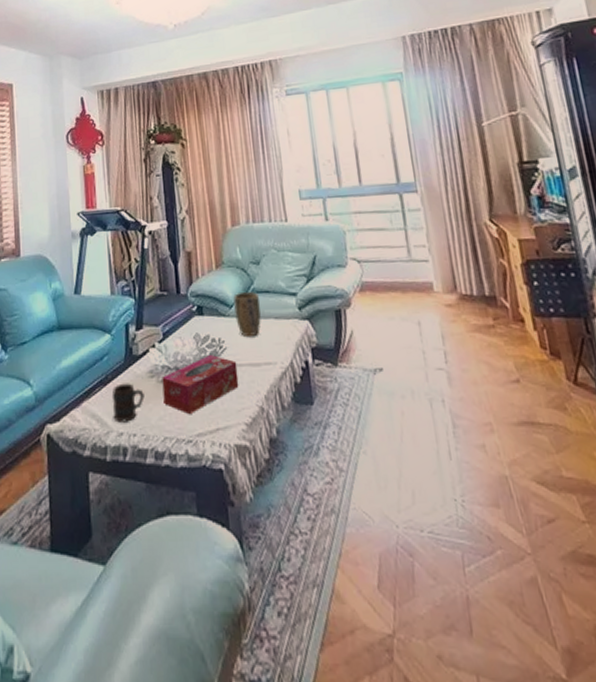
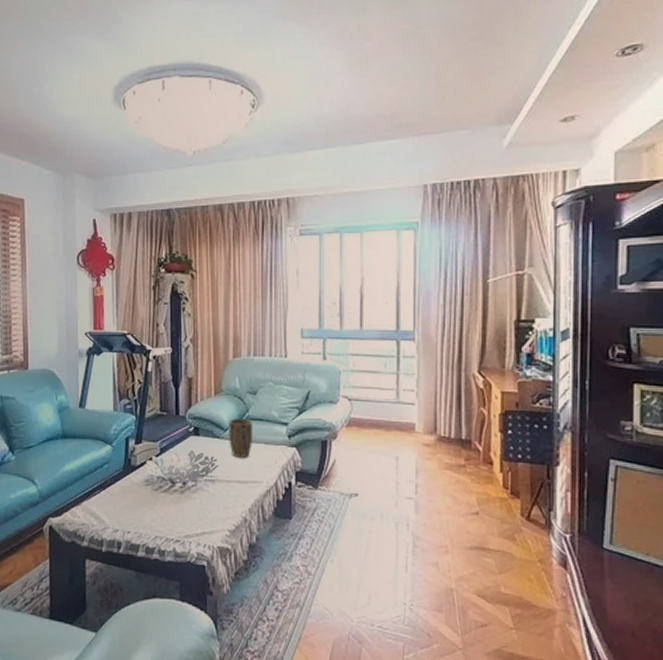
mug: present [111,383,145,423] -> none [109,488,140,521]
tissue box: present [162,355,239,414] -> none [156,471,226,518]

